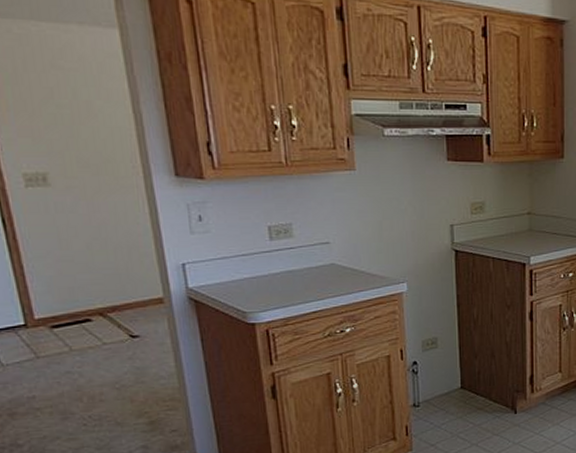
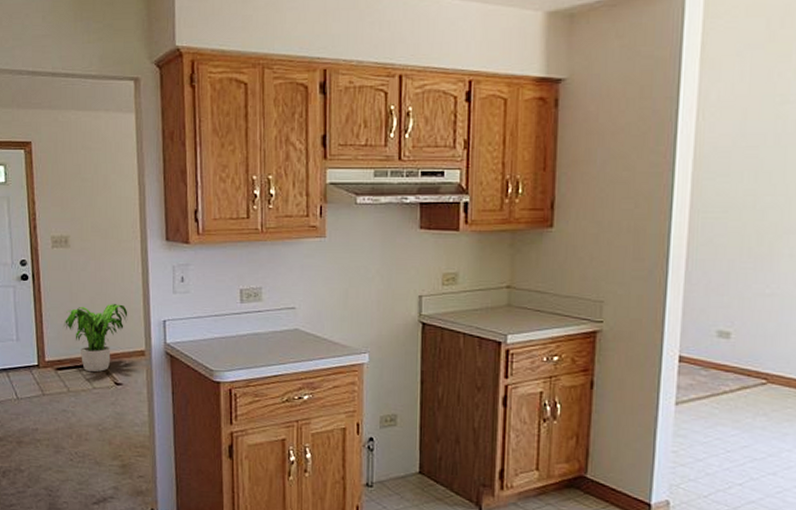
potted plant: none [54,249,138,326] -> present [64,304,128,372]

